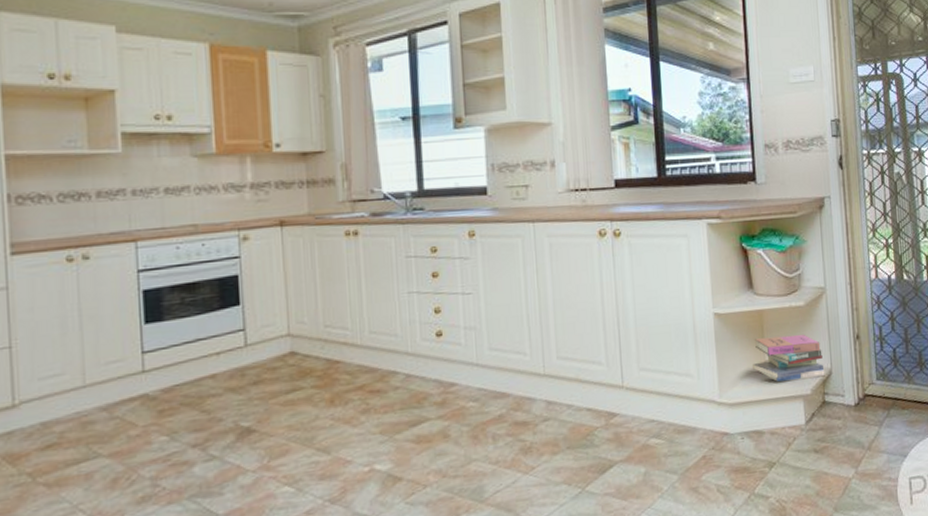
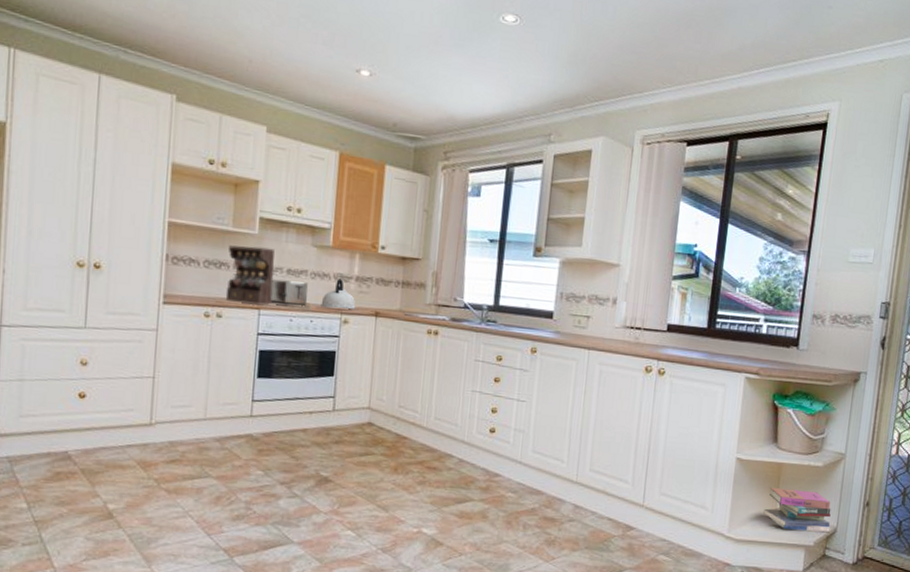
spice rack: none [87,167,151,238] -> present [225,245,275,305]
toaster: none [147,200,195,233] -> present [270,279,308,307]
kettle: none [212,189,255,226] -> present [321,279,356,310]

